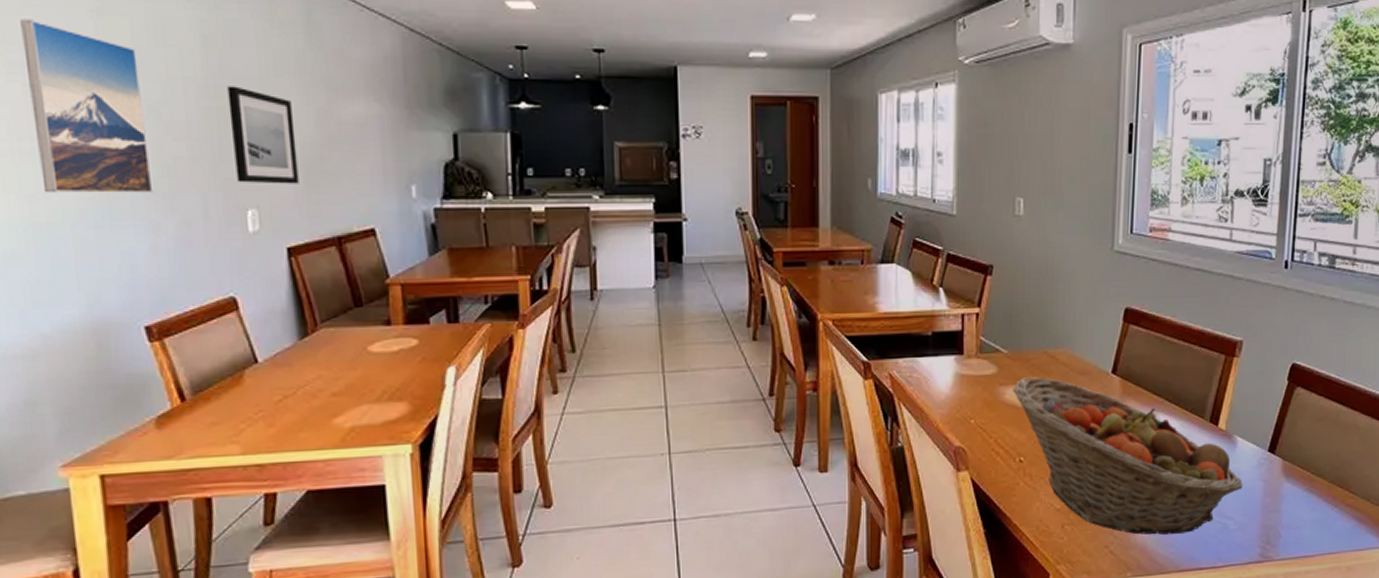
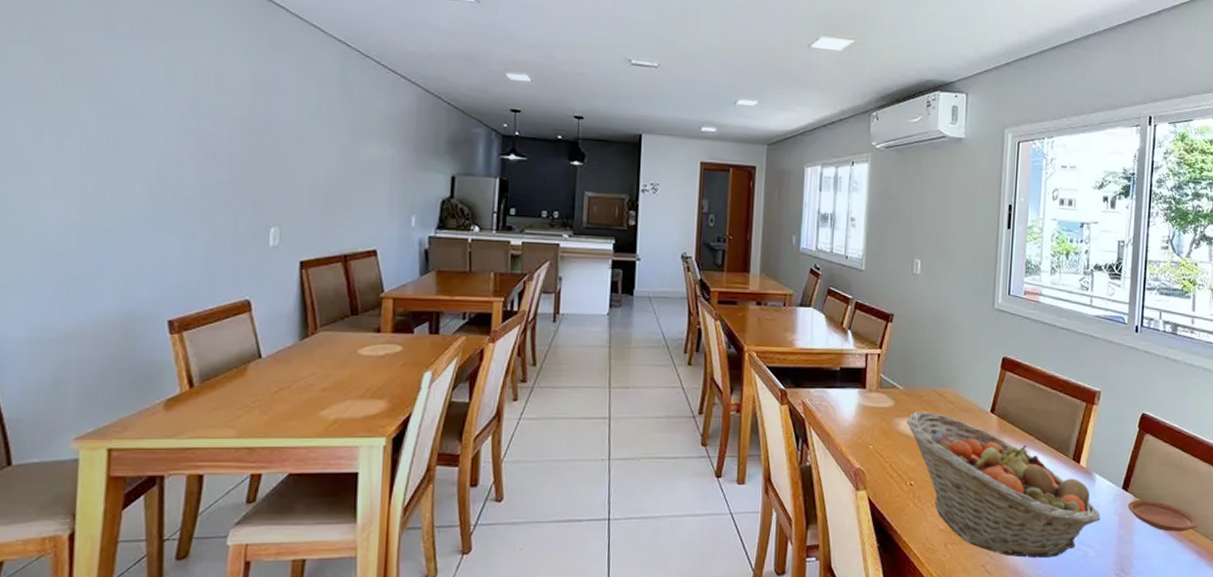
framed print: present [20,19,154,193] -> none [100,60,197,208]
wall art: present [227,86,299,184] -> none [265,125,320,209]
plate: none [1274,462,1359,497] -> present [1127,500,1199,532]

